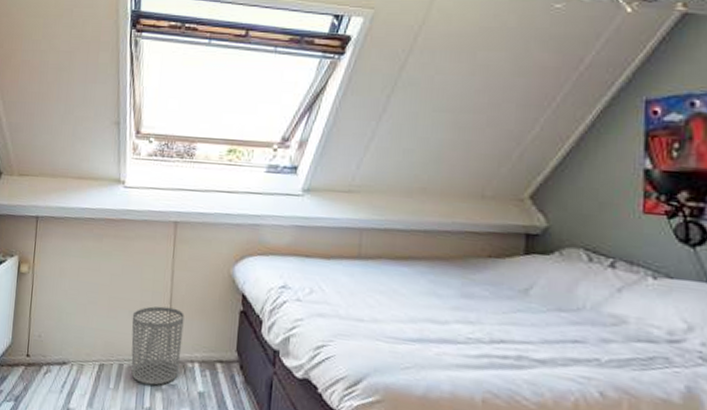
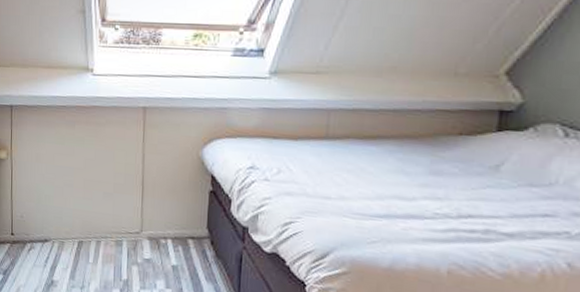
waste bin: present [131,306,185,386] -> none [106,187,156,260]

